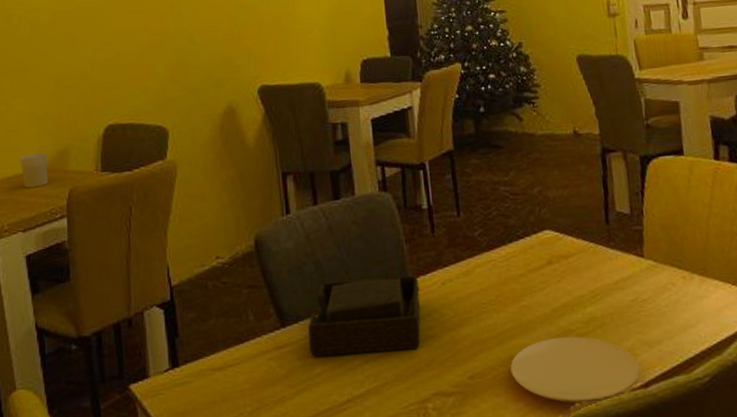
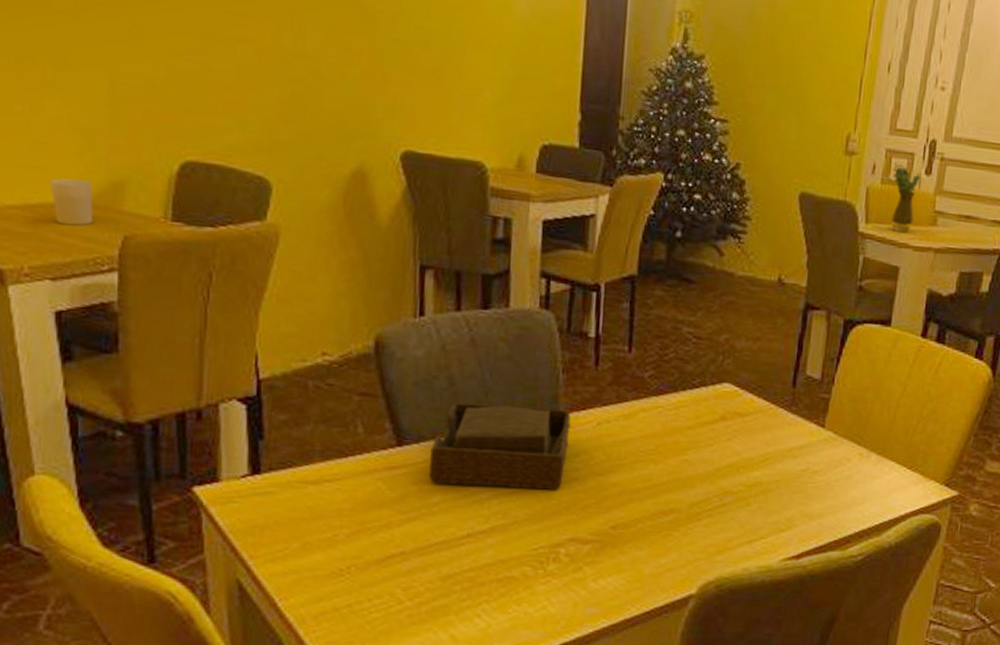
plate: present [510,336,640,403] -> none [658,497,796,566]
vase: none [653,15,683,73] -> present [891,163,921,234]

